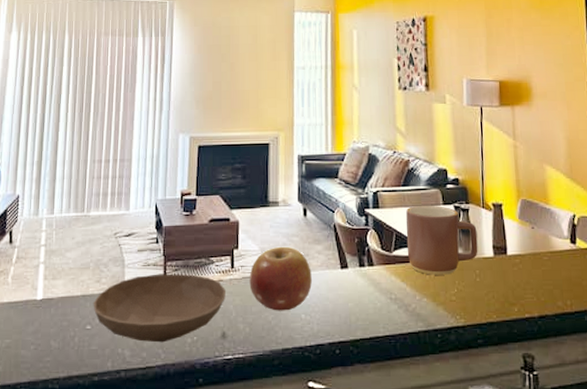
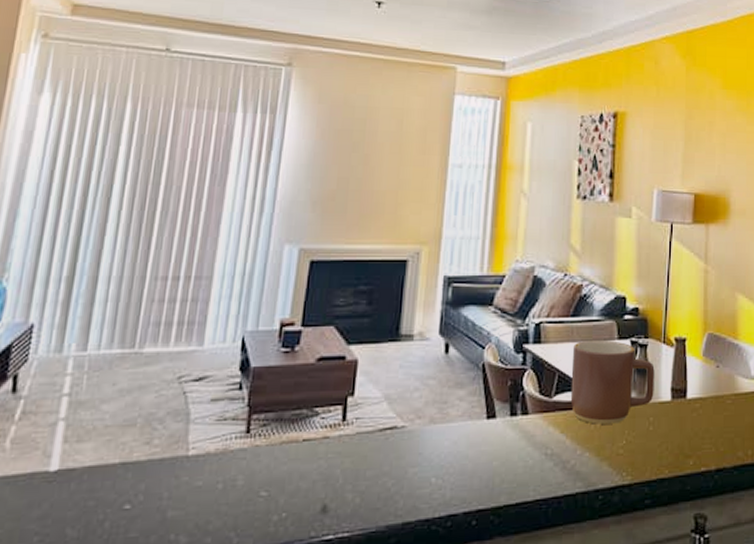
bowl: present [93,273,227,343] -> none [136,429,333,523]
fruit: present [249,246,312,311] -> none [365,392,449,475]

